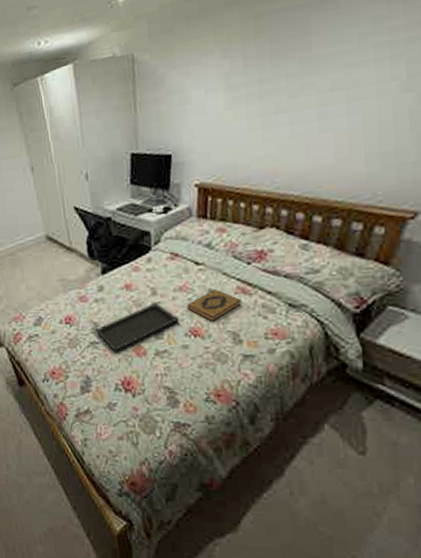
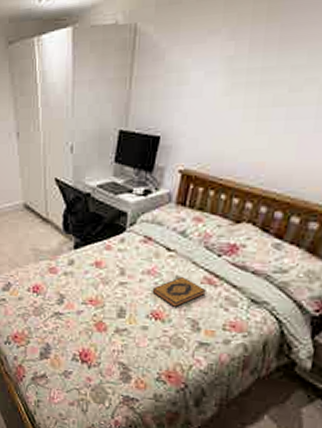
serving tray: present [96,303,179,351] -> none [61,283,143,323]

